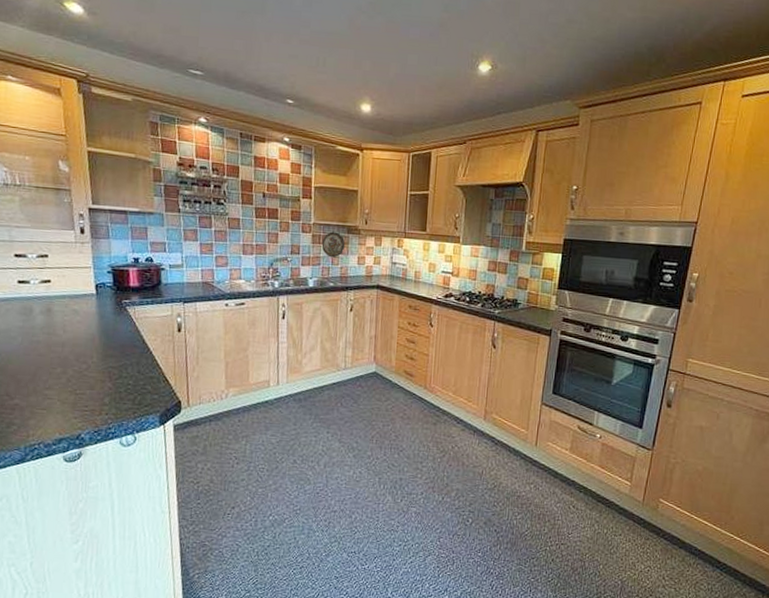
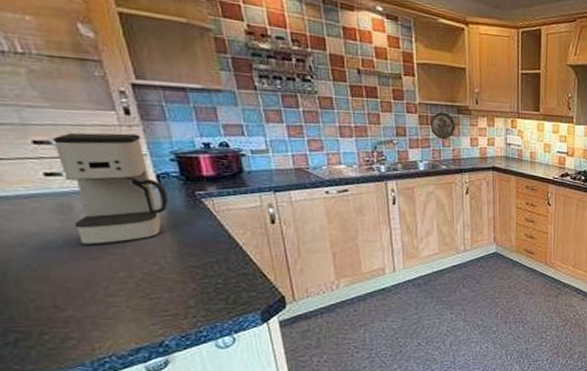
coffee maker: none [28,248,102,344] -> present [53,132,168,246]

